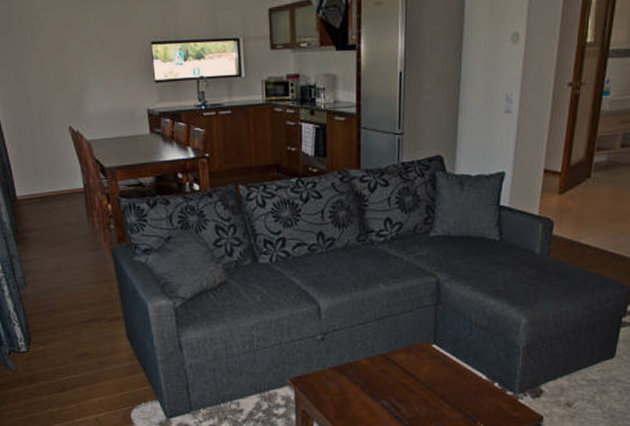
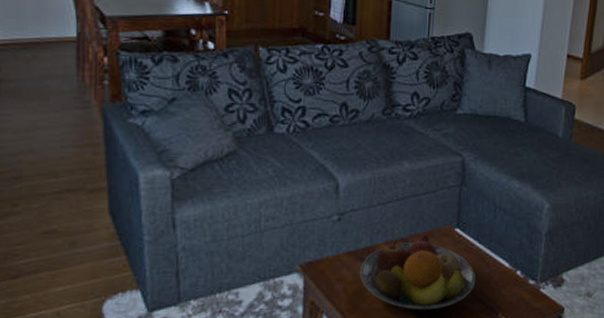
fruit bowl: none [345,351,454,418] -> present [360,235,476,310]

